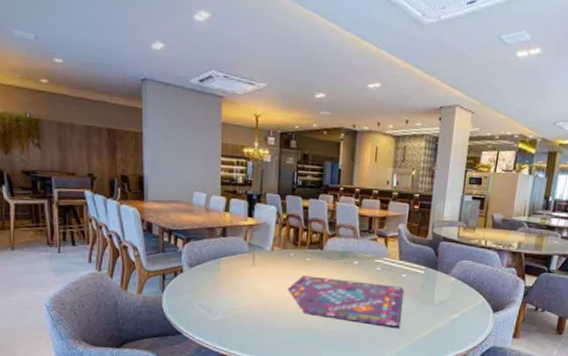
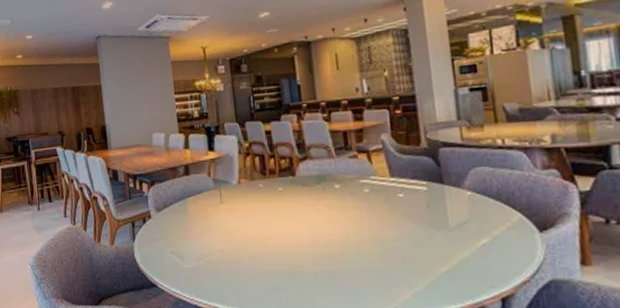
gameboard: present [287,275,404,328] -> none [262,207,409,262]

